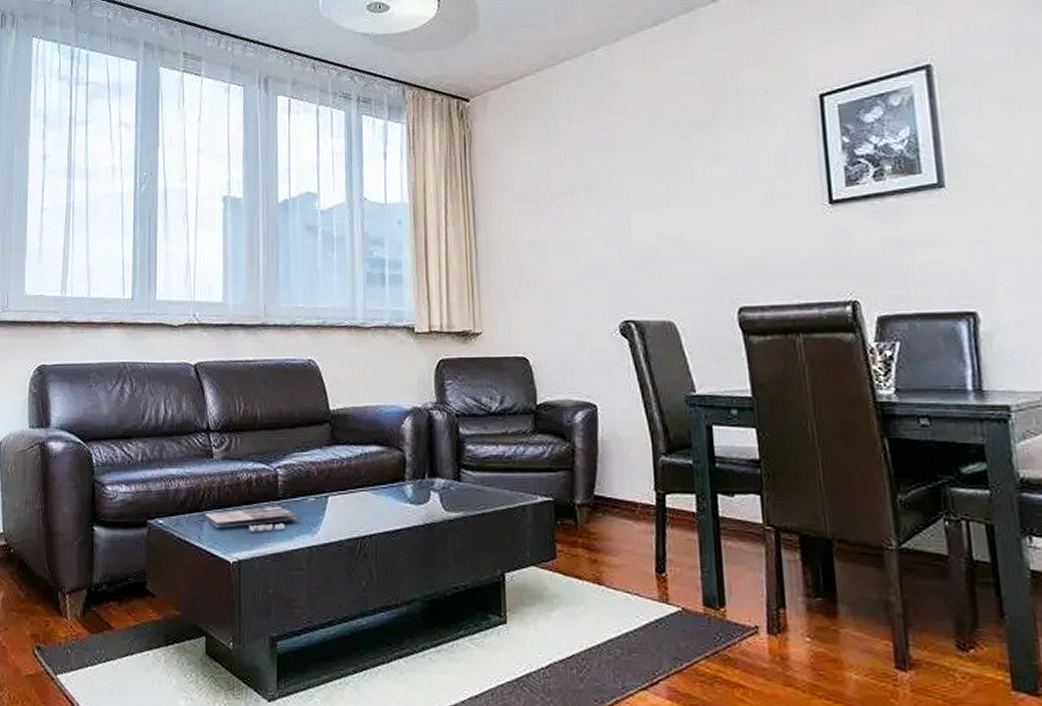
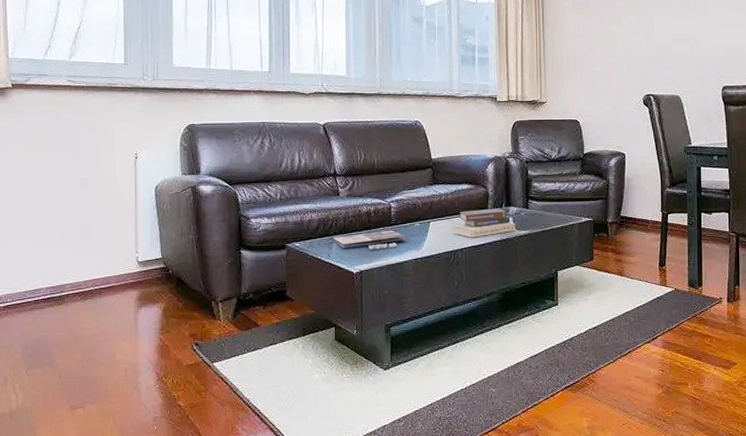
books: none [359,479,444,520] -> present [454,208,516,238]

